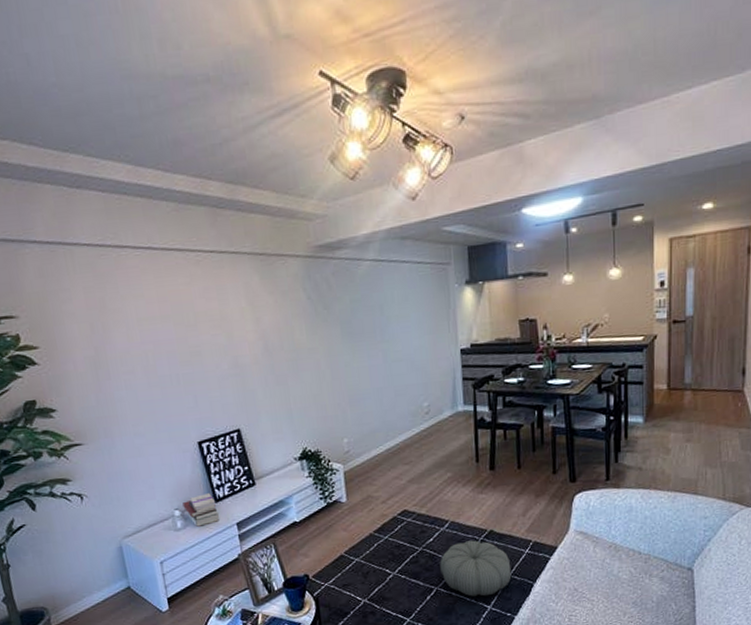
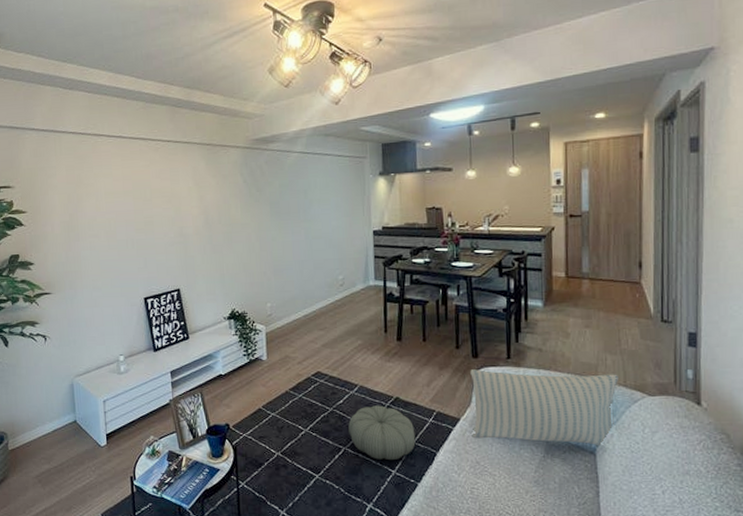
books: present [182,493,220,527] -> none [127,343,157,372]
pillow: none [568,487,717,566] -> present [470,369,618,446]

